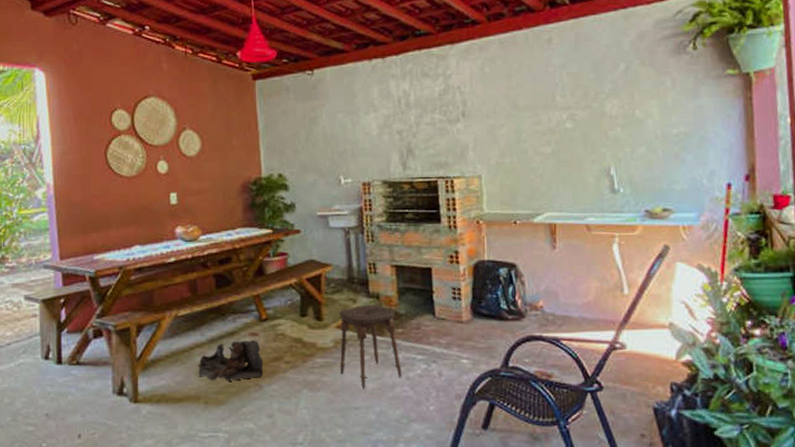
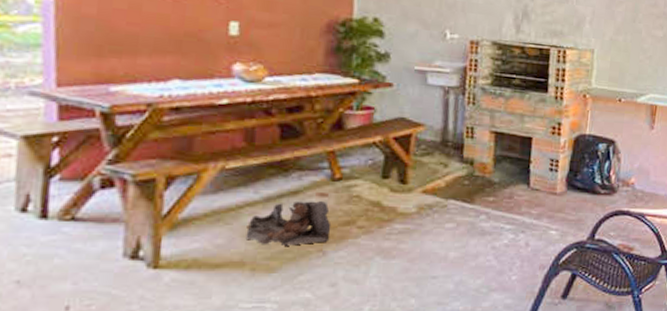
stool: present [339,304,402,388] -> none [421,169,488,256]

